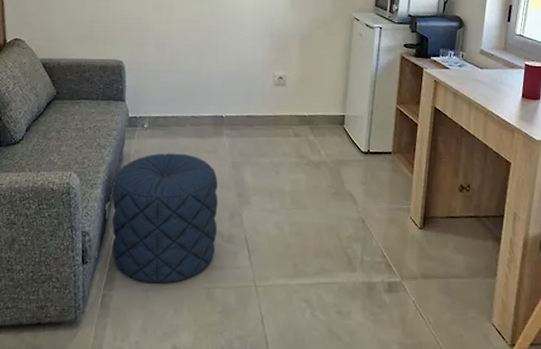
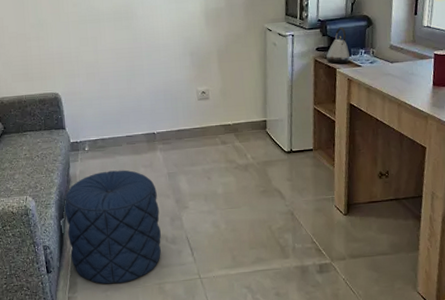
kettle: none [414,25,439,65] -> present [326,27,351,65]

